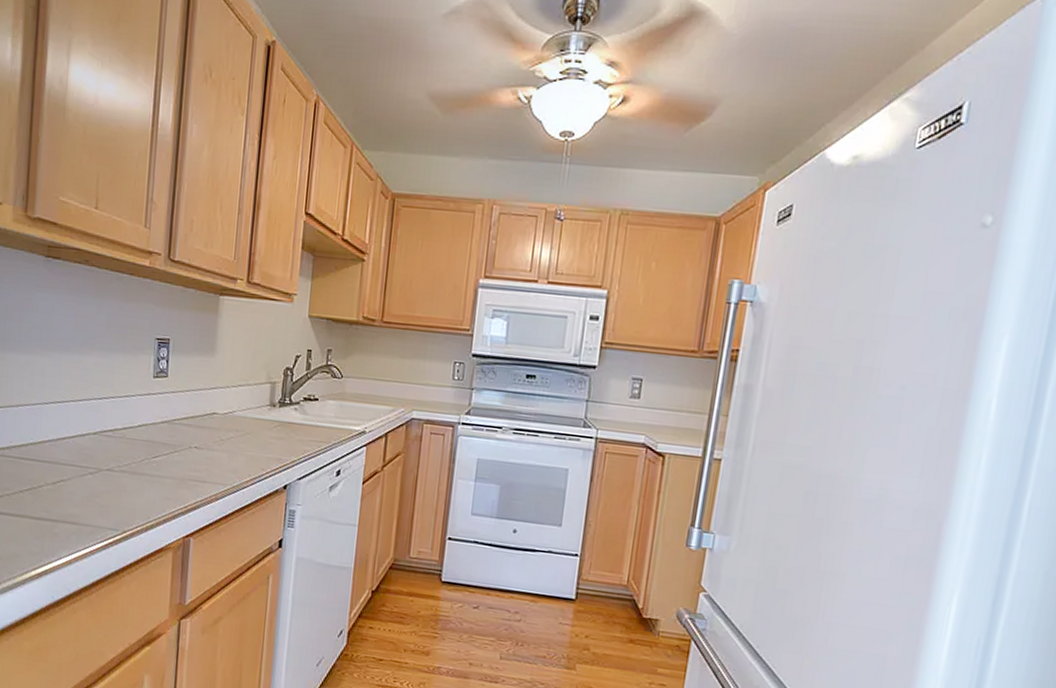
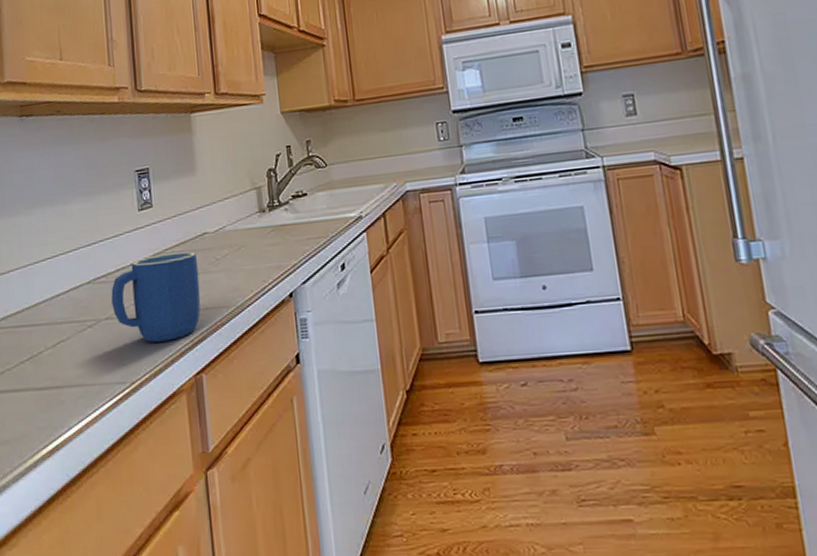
mug: none [114,422,204,503] -> present [111,251,201,343]

